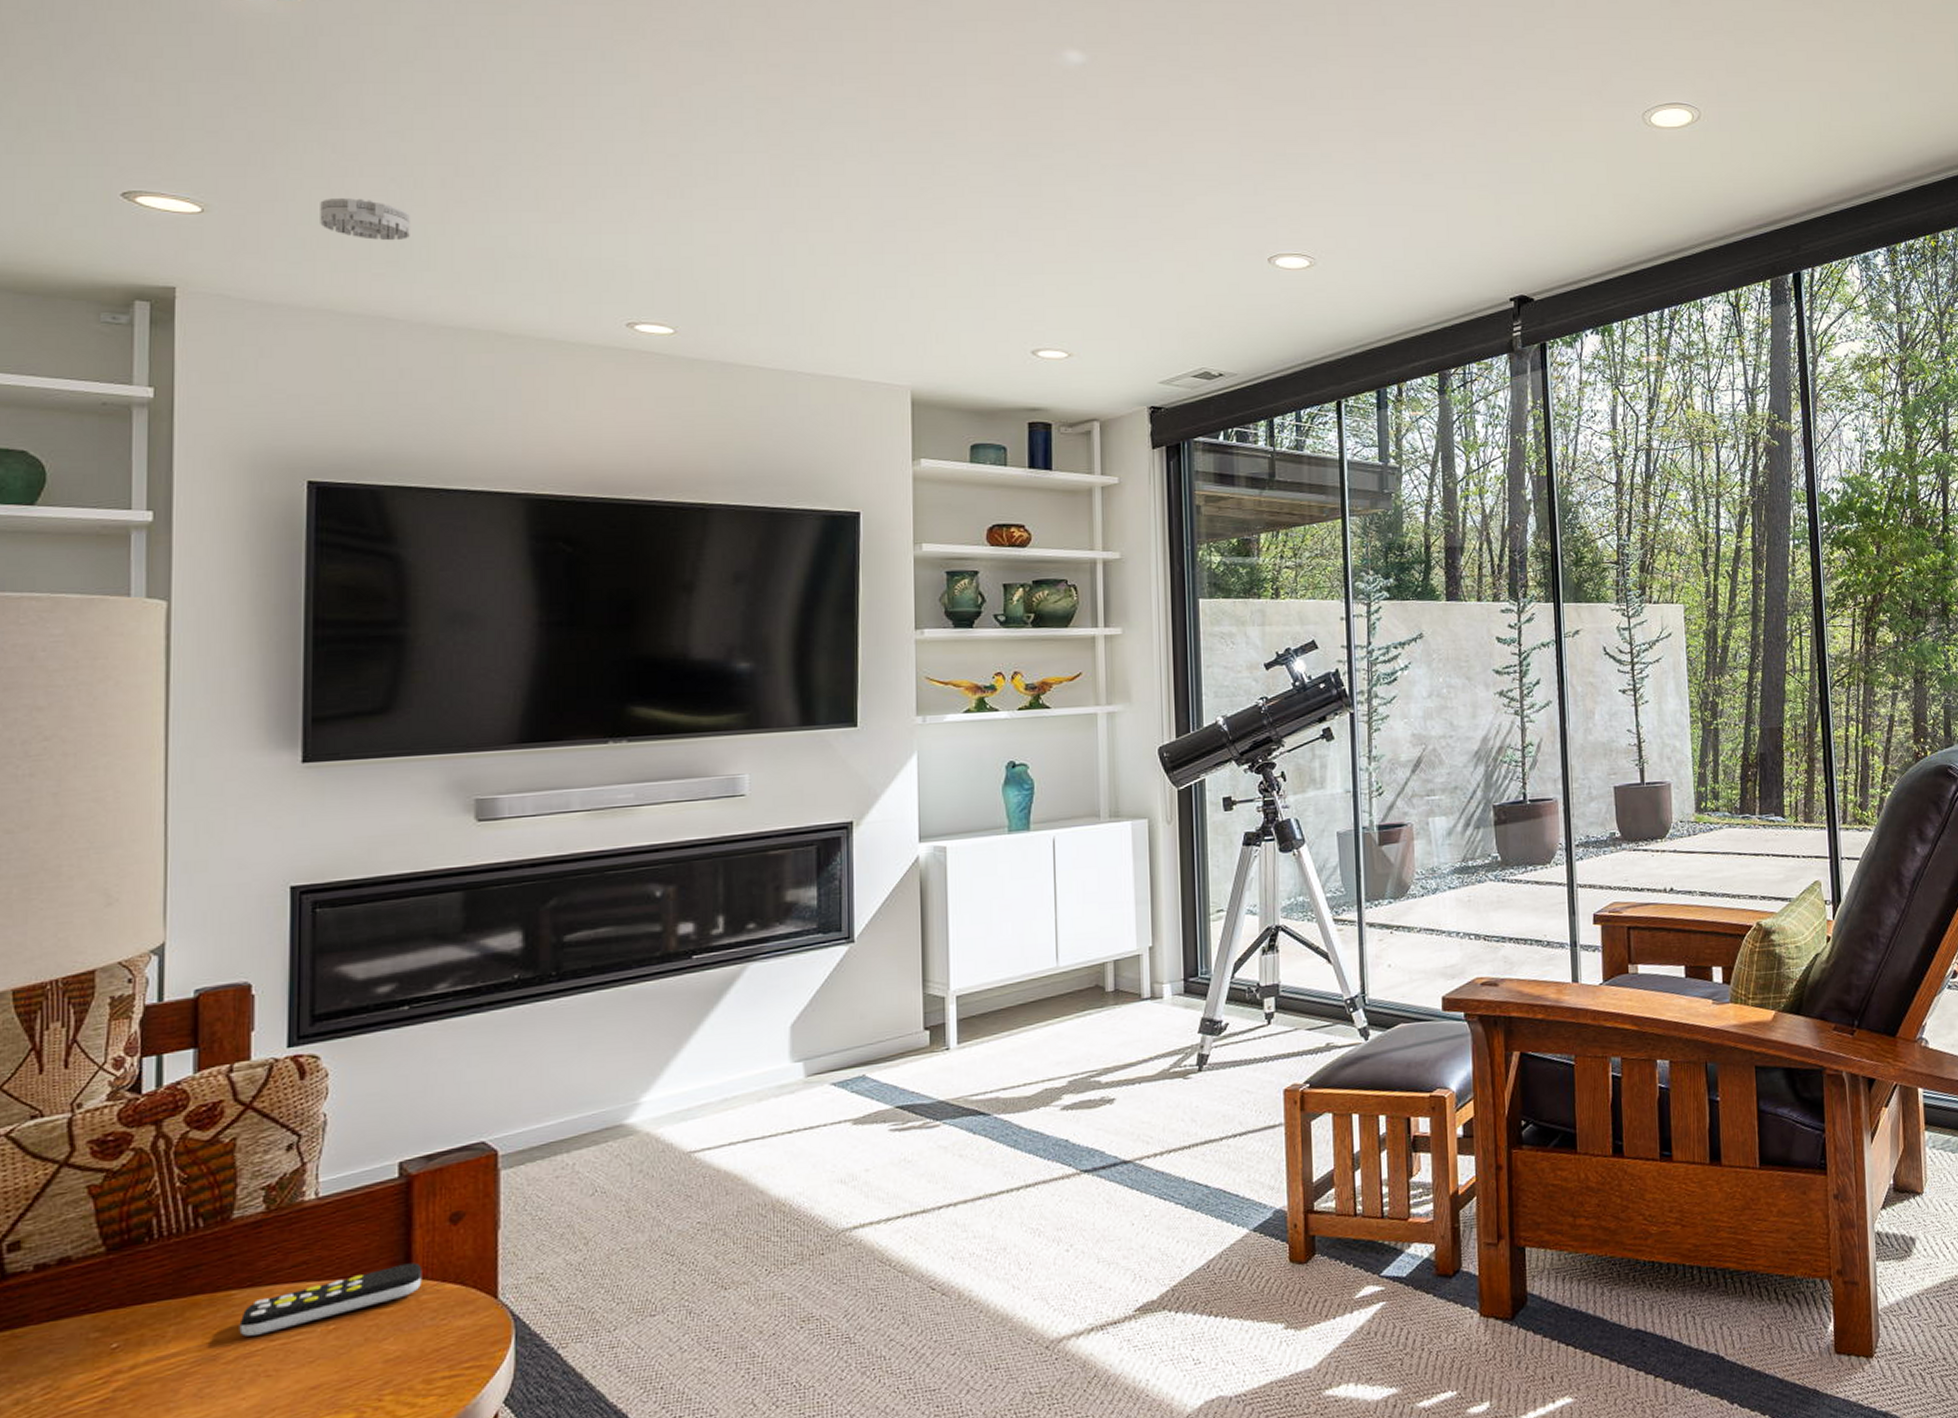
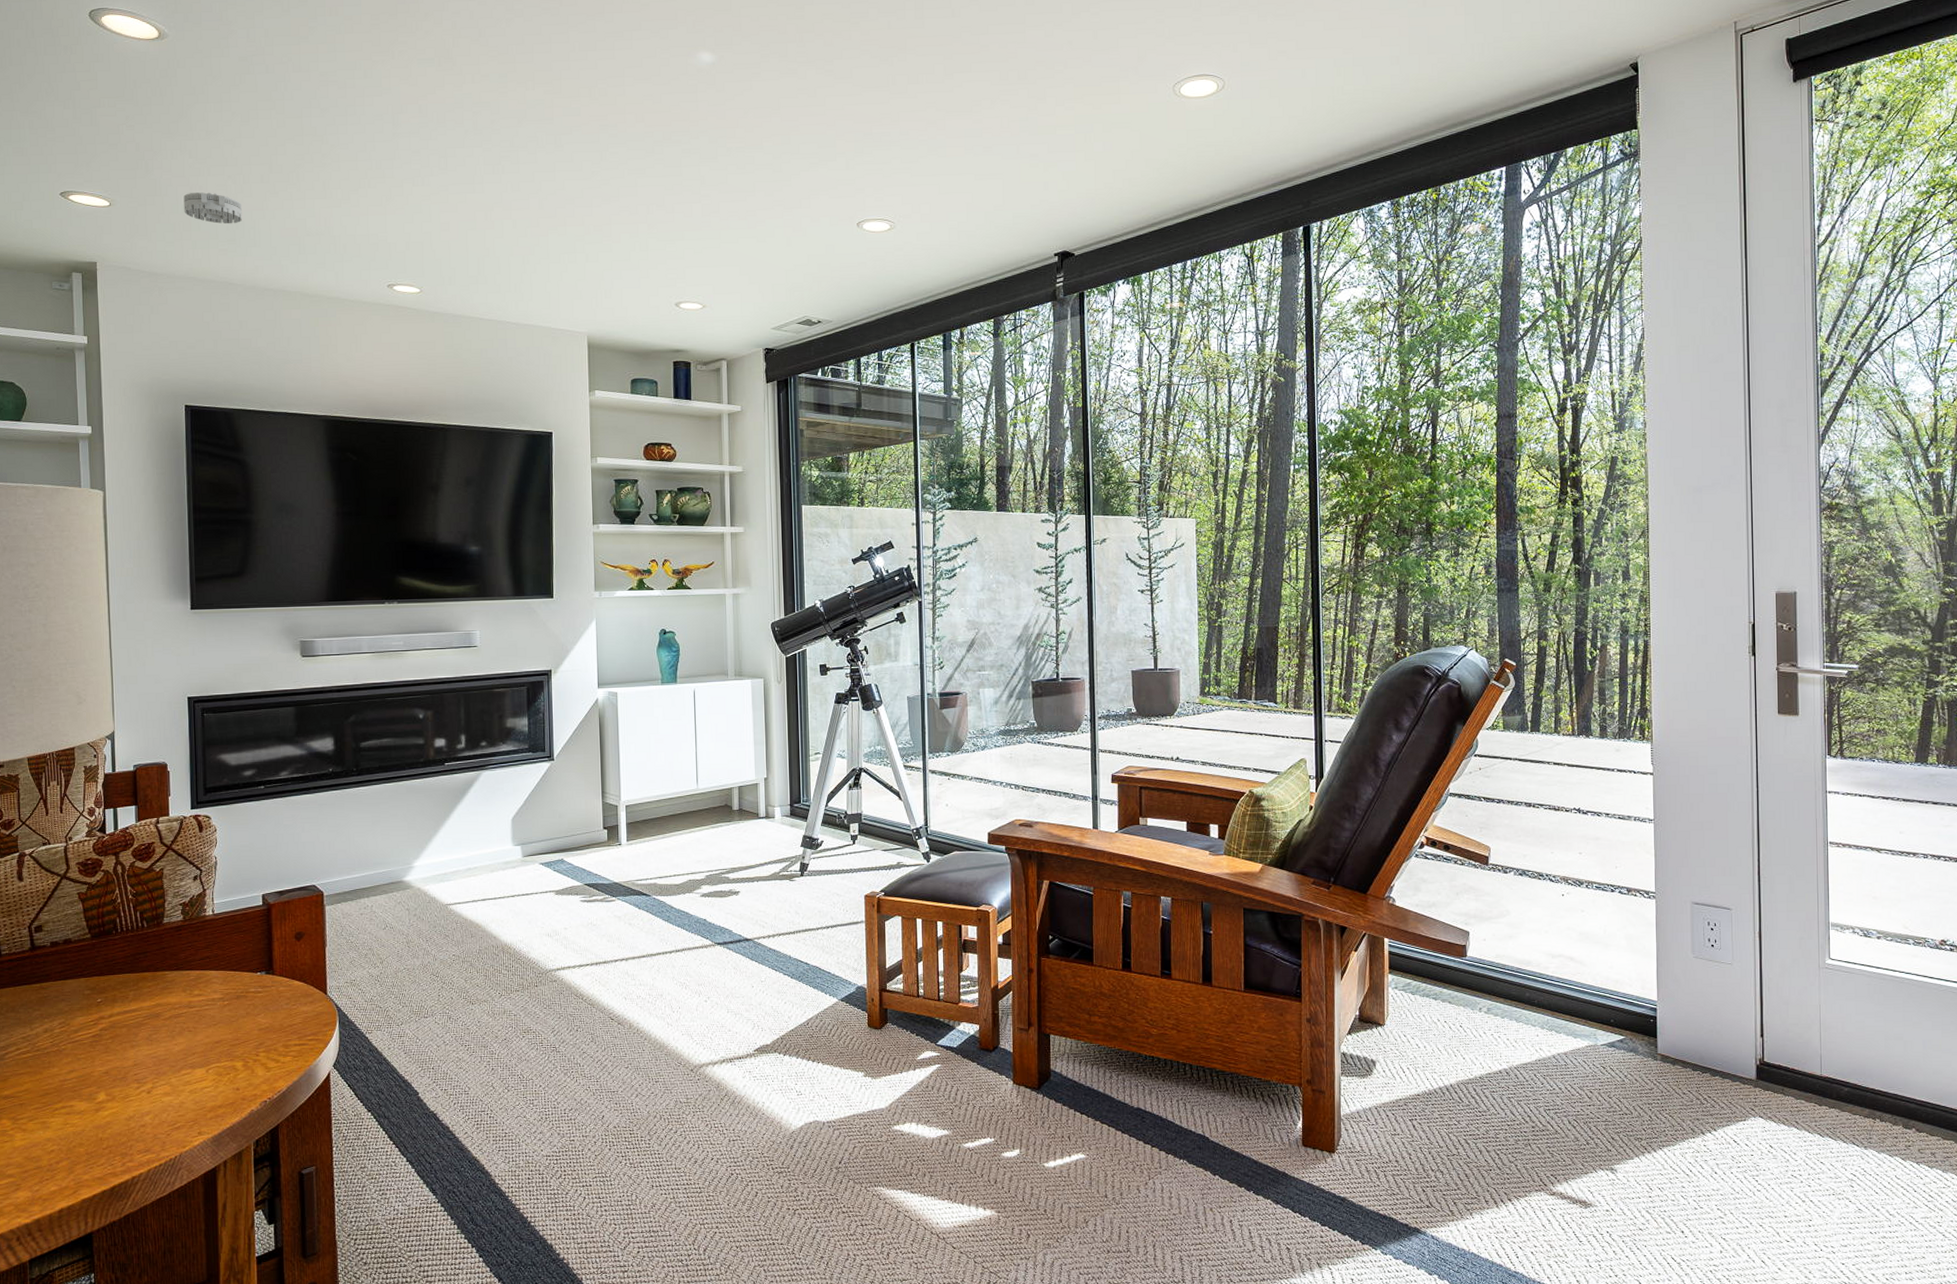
remote control: present [239,1262,423,1336] -> none [171,964,280,1003]

